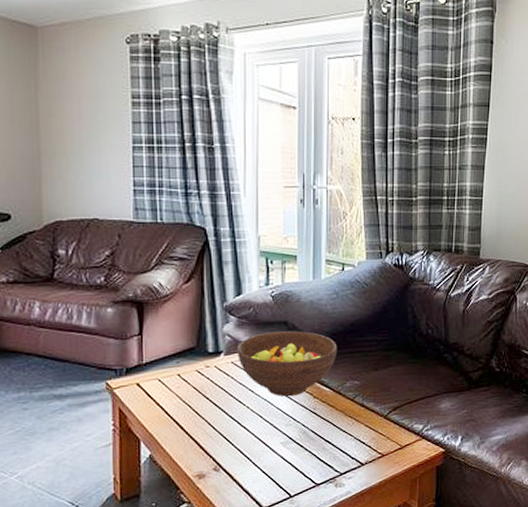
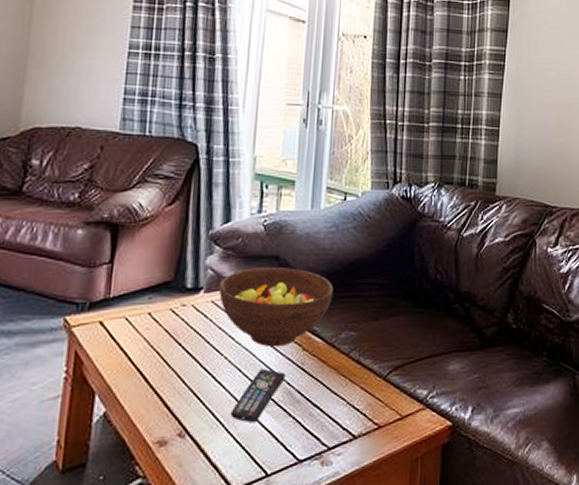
remote control: none [256,414,301,458] -> present [230,369,286,423]

